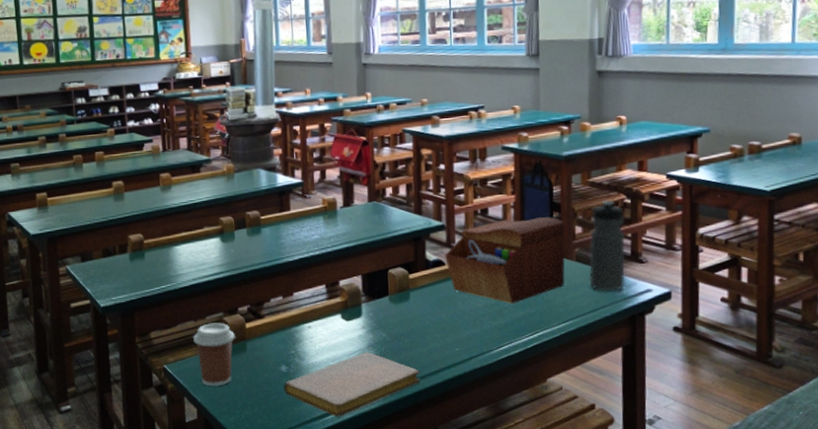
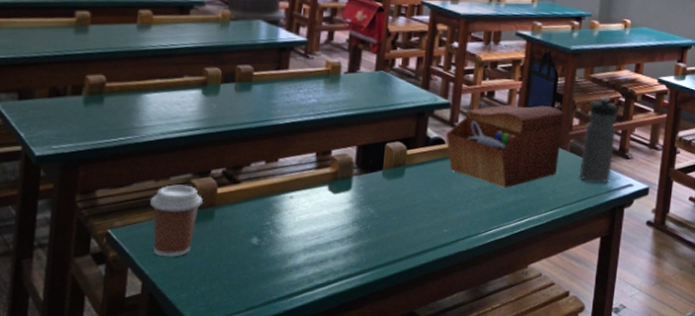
notebook: present [283,352,420,417] -> none [251,228,404,296]

